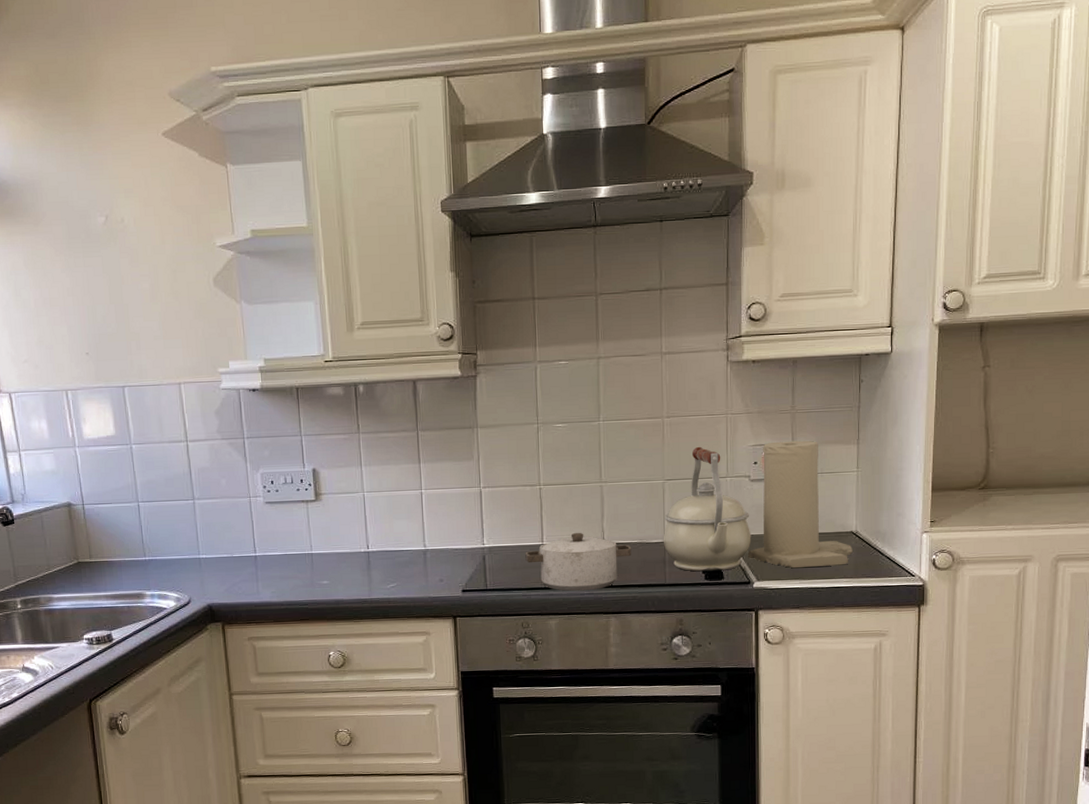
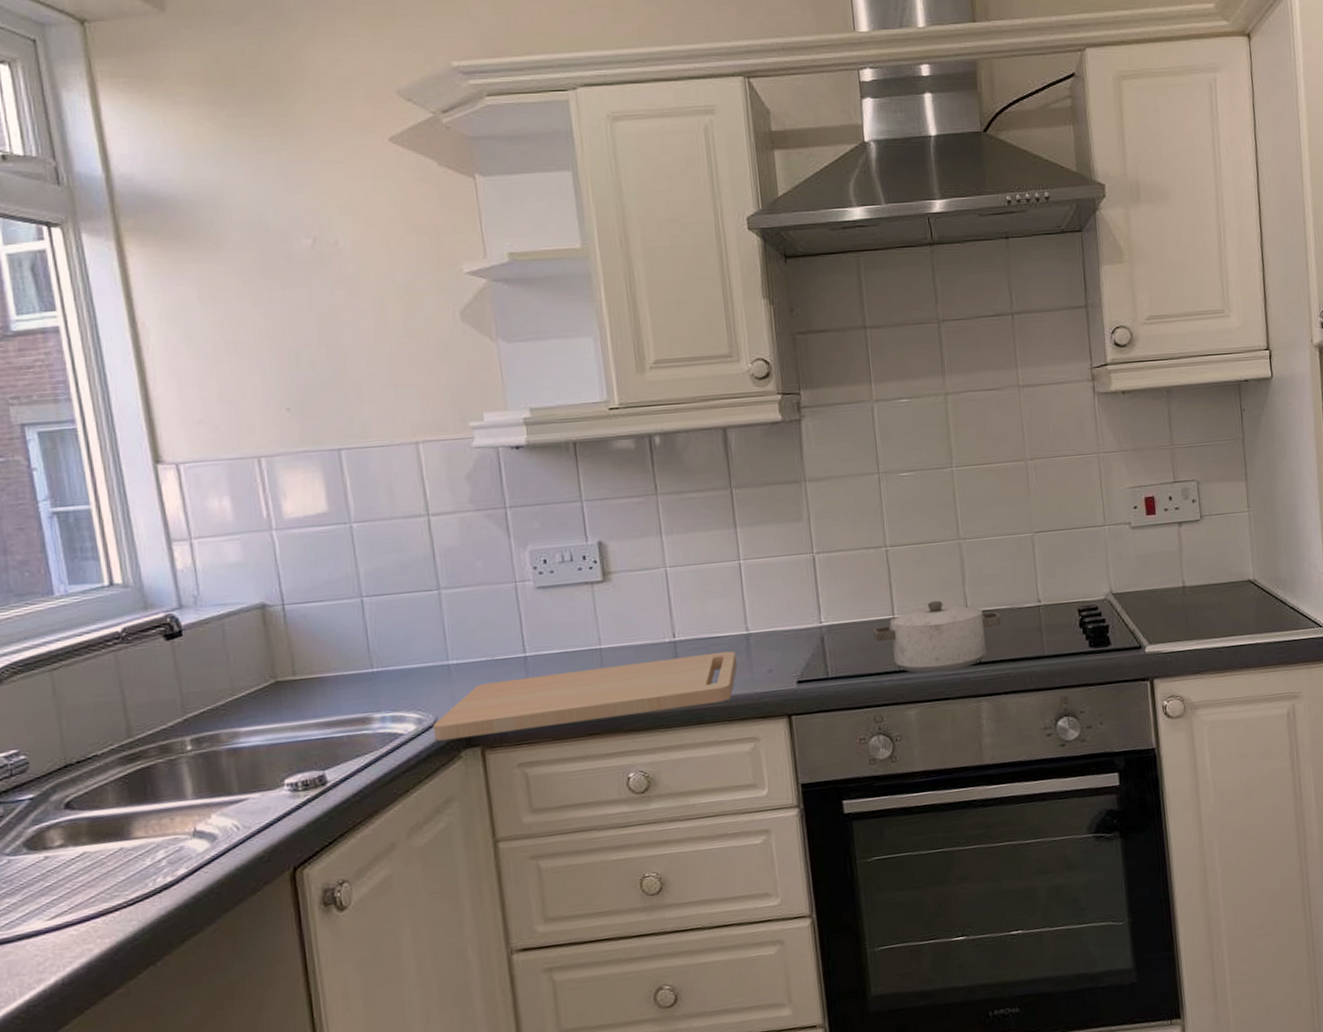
cutting board: none [187,562,416,616] -> present [432,650,738,742]
kettle: present [663,447,752,572] -> none [1036,492,1139,639]
paper towel: present [748,440,854,569] -> none [1136,479,1254,627]

